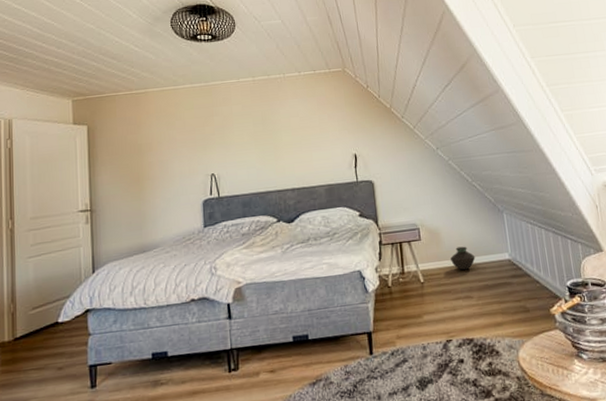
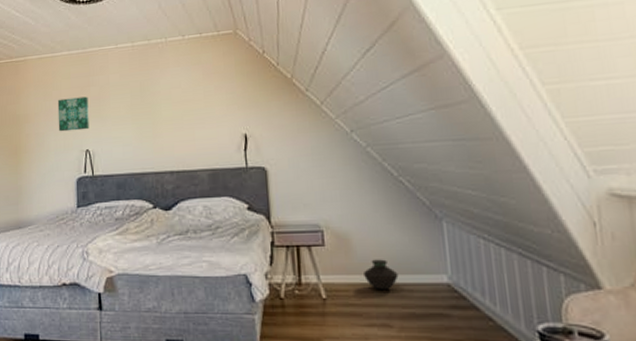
wall art: none [181,125,214,159] -> present [57,96,89,132]

